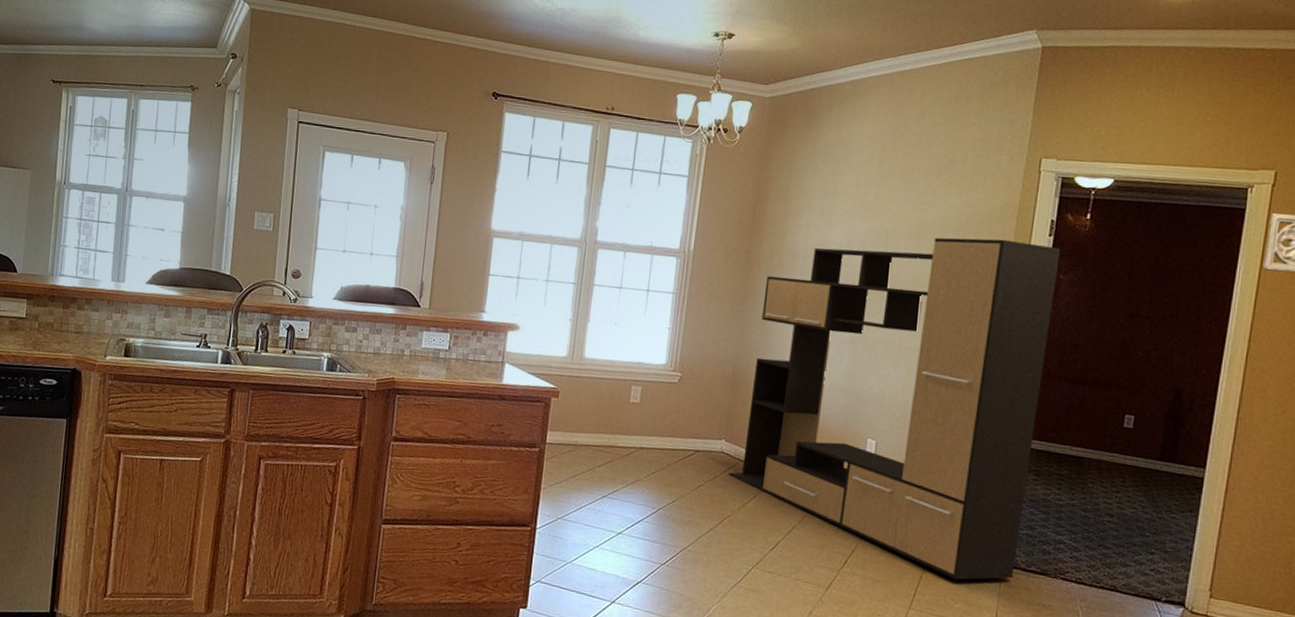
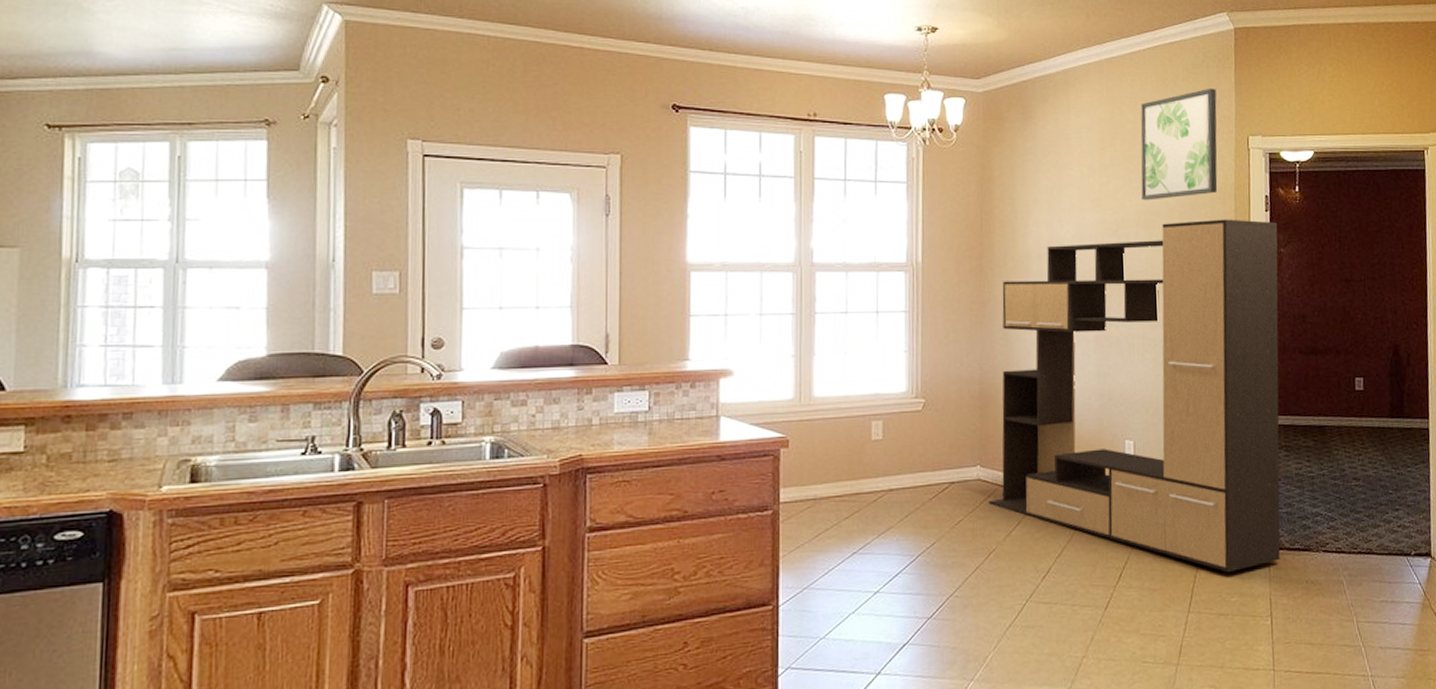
wall art: none [916,106,1012,214] -> present [1140,88,1218,201]

